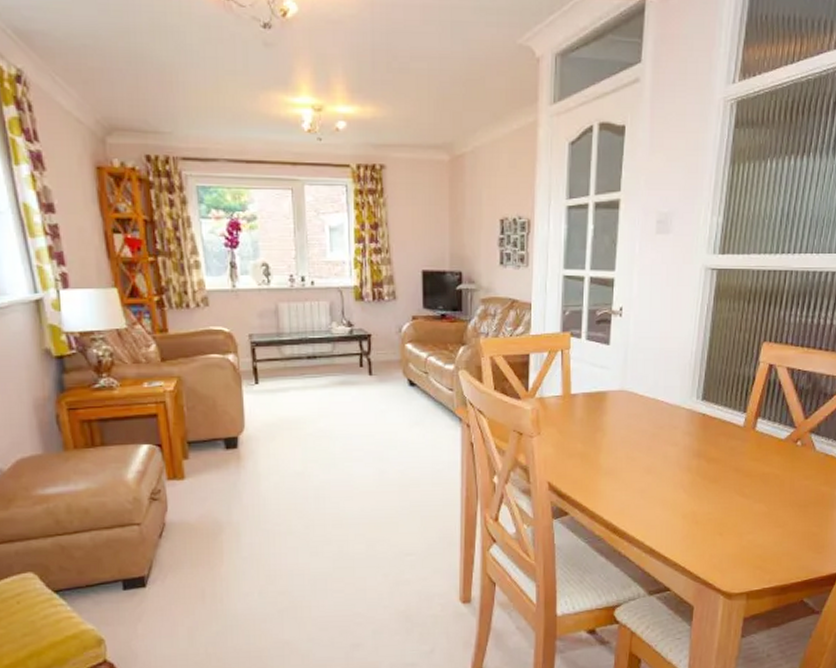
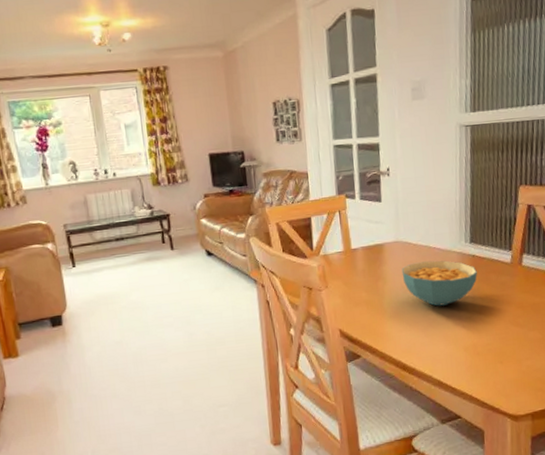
cereal bowl: none [623,416,706,467] -> present [401,260,477,306]

